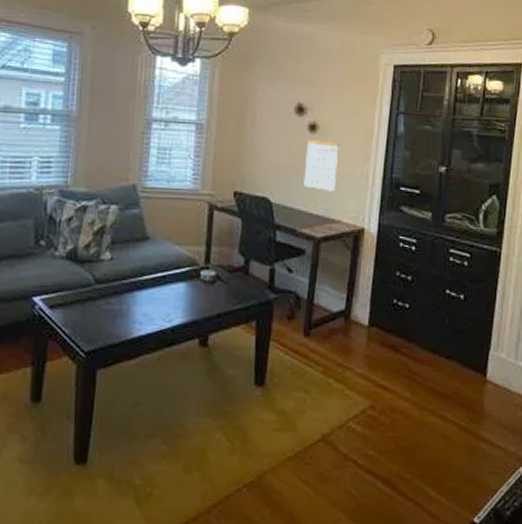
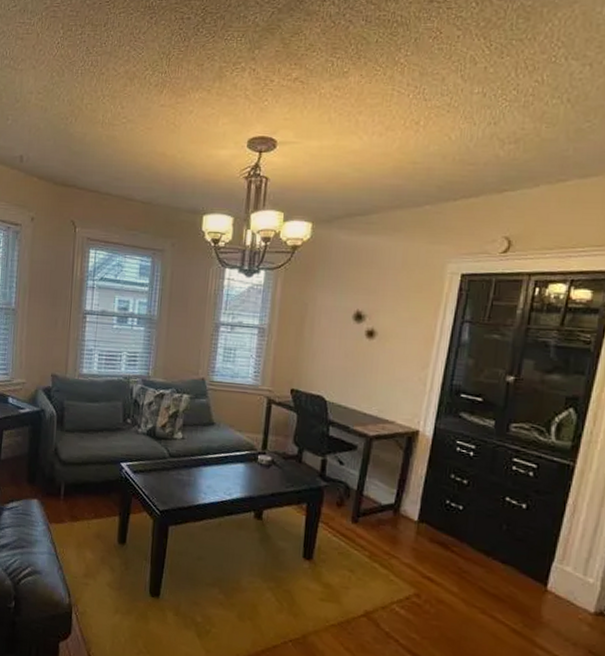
calendar: present [304,140,339,191] -> none [358,345,397,394]

